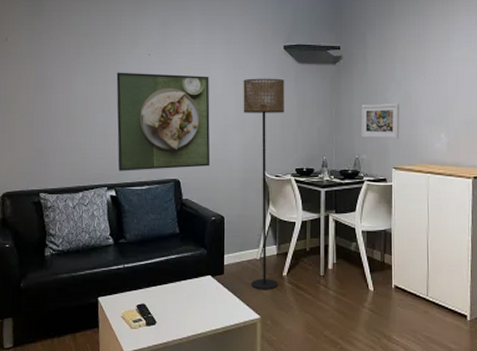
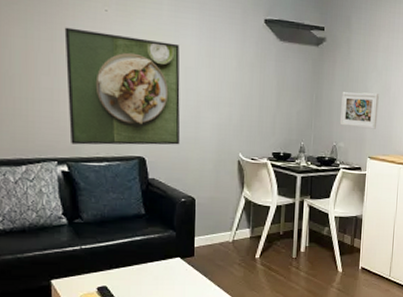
floor lamp: present [243,78,284,290] -> none [217,51,264,272]

